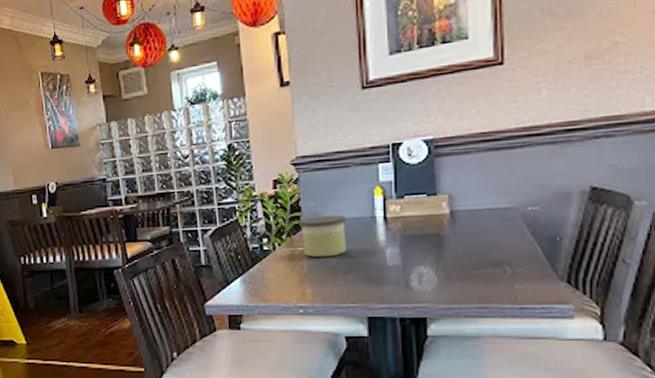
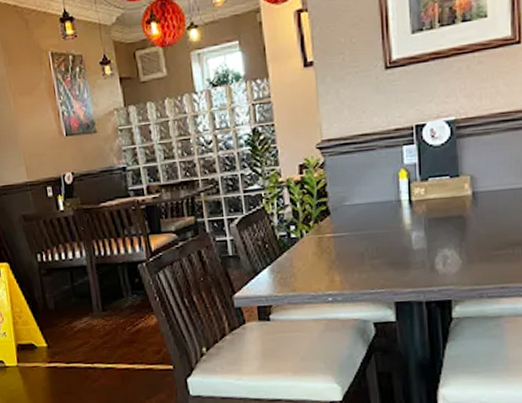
candle: present [298,214,347,258] -> none [325,199,374,244]

